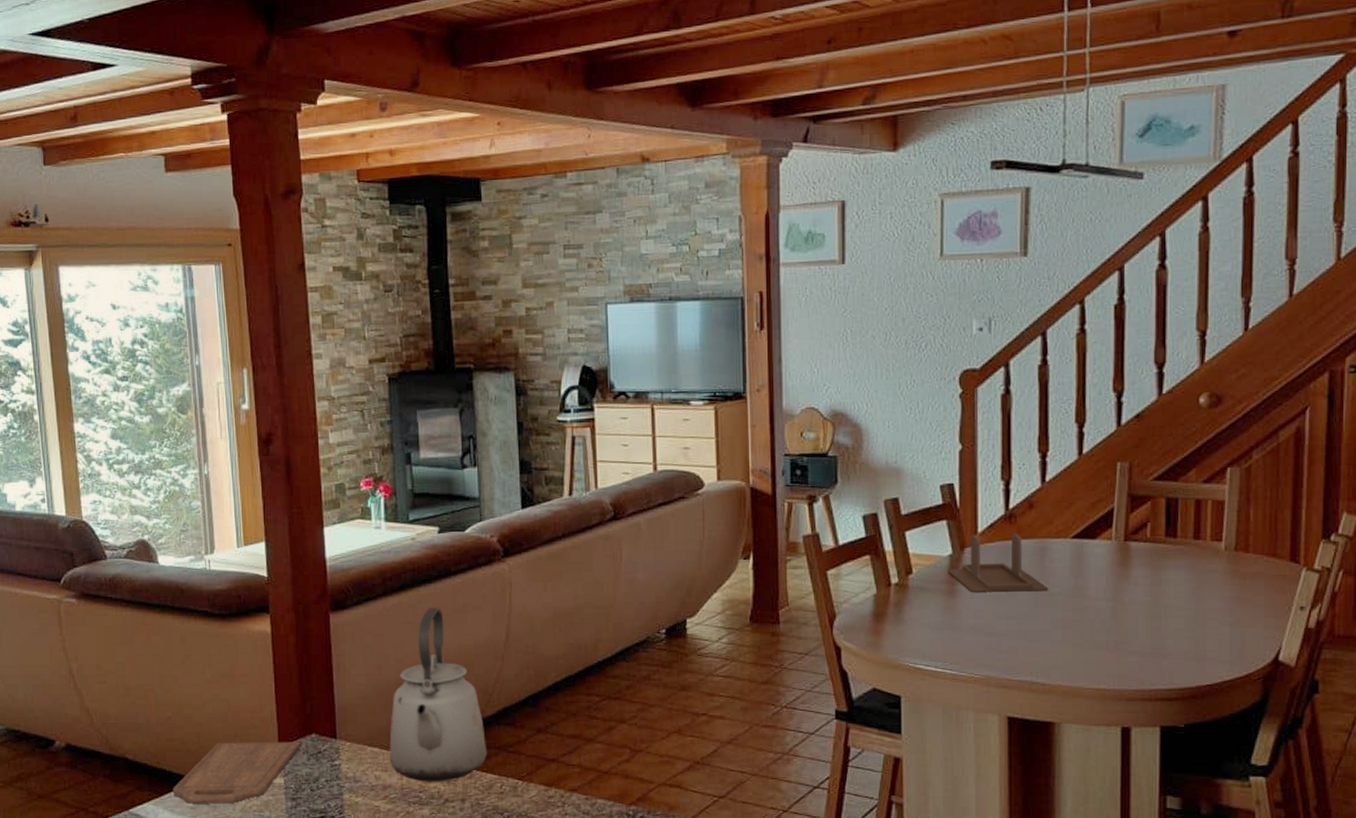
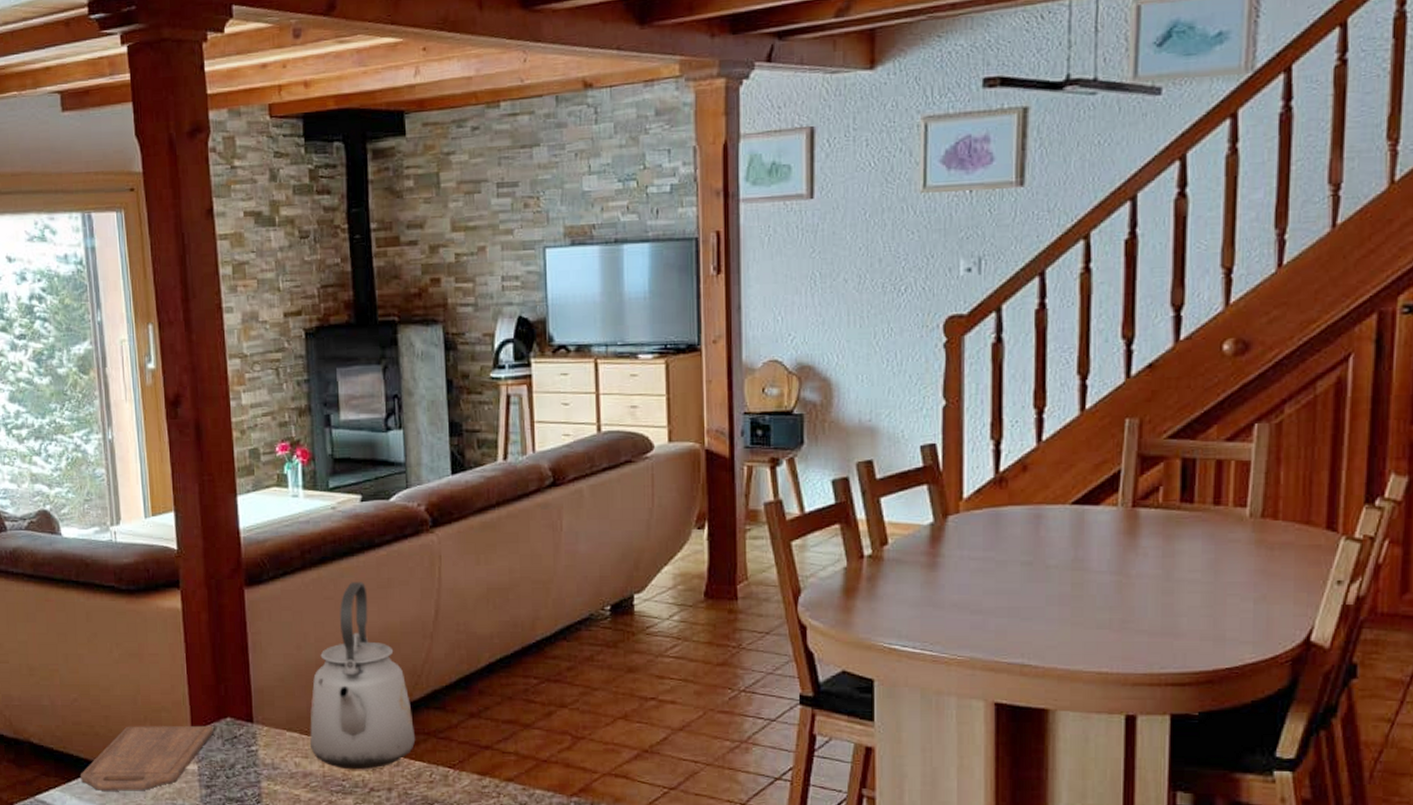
napkin holder: present [947,533,1047,592] -> none [928,498,1043,565]

